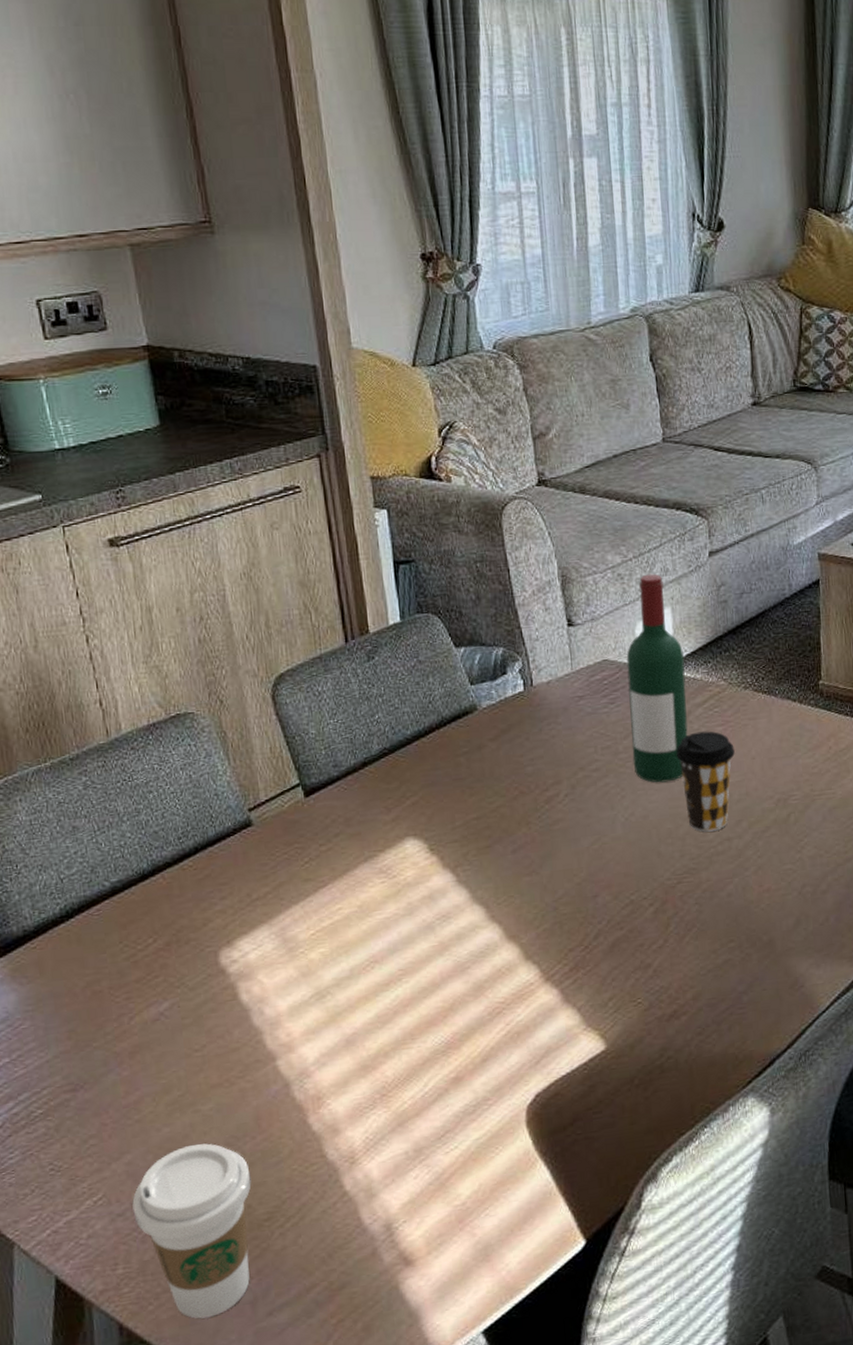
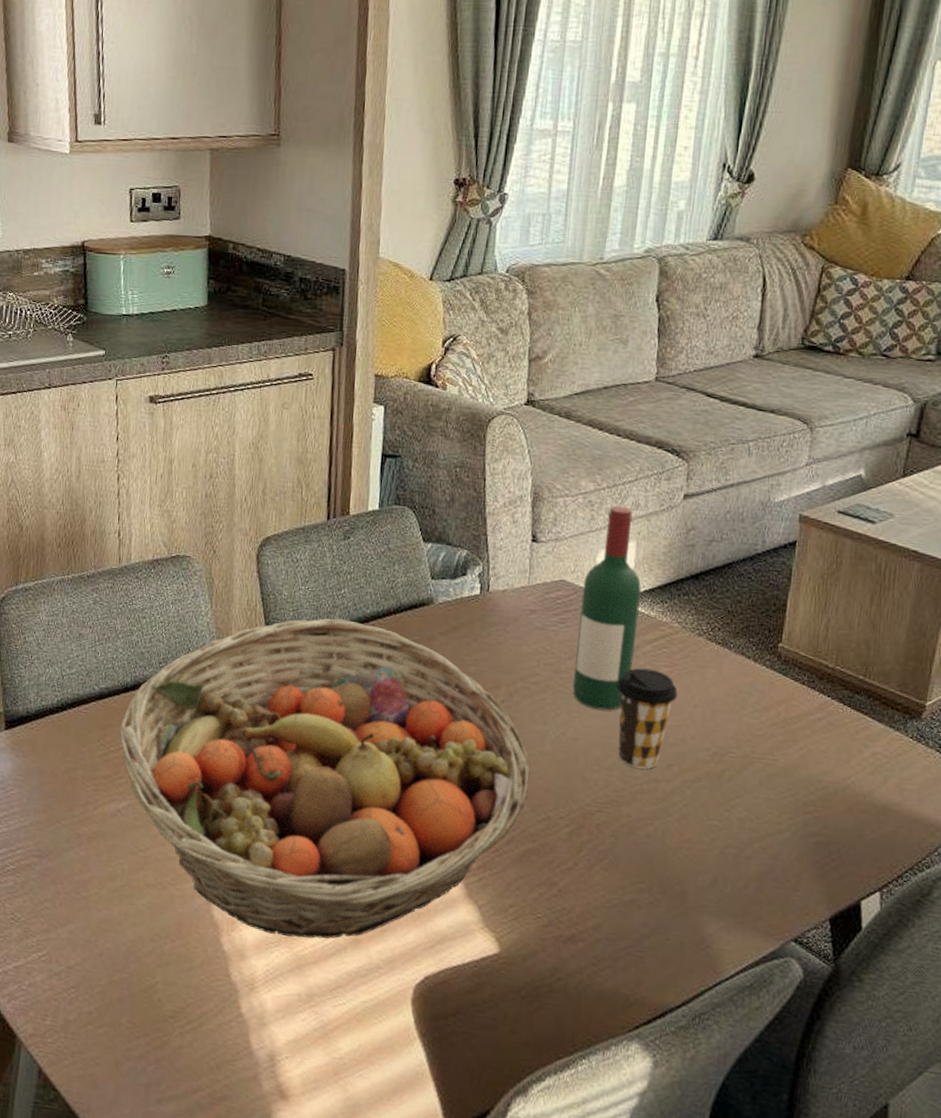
coffee cup: present [132,1143,251,1319] -> none [67,931,165,1088]
fruit basket: none [144,746,607,1099] -> present [119,618,531,939]

